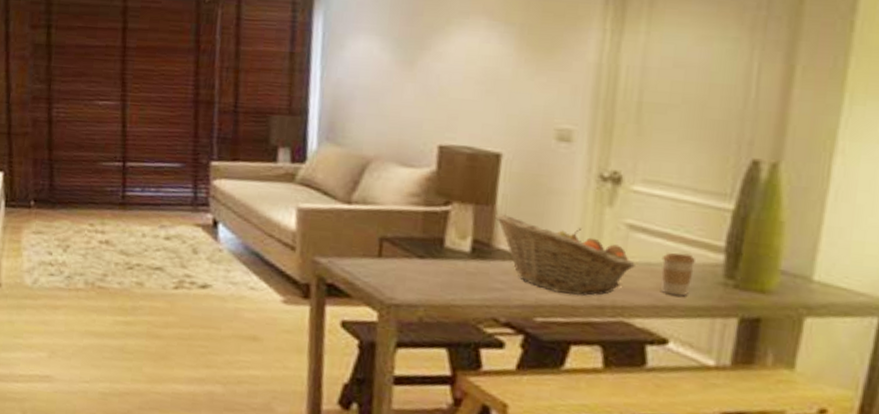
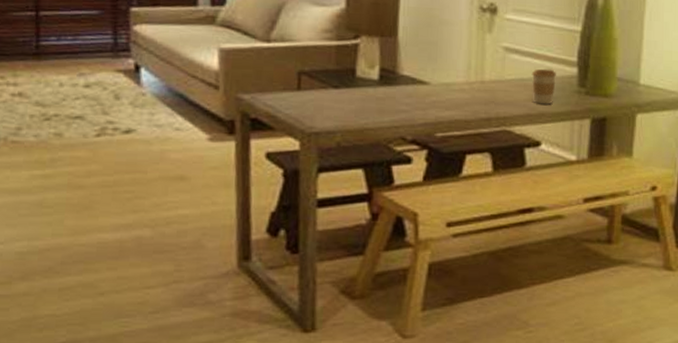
fruit basket: present [495,214,635,296] -> none [398,44,512,111]

